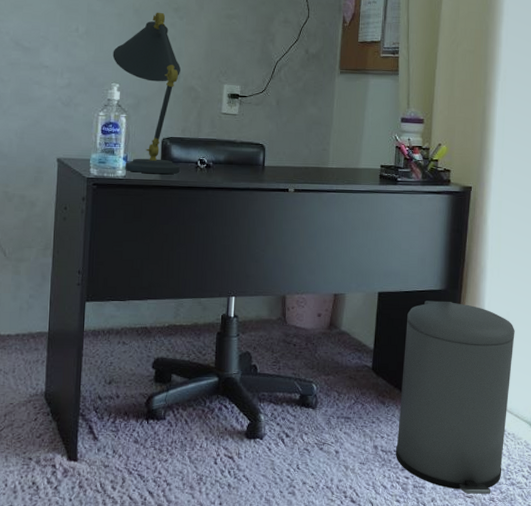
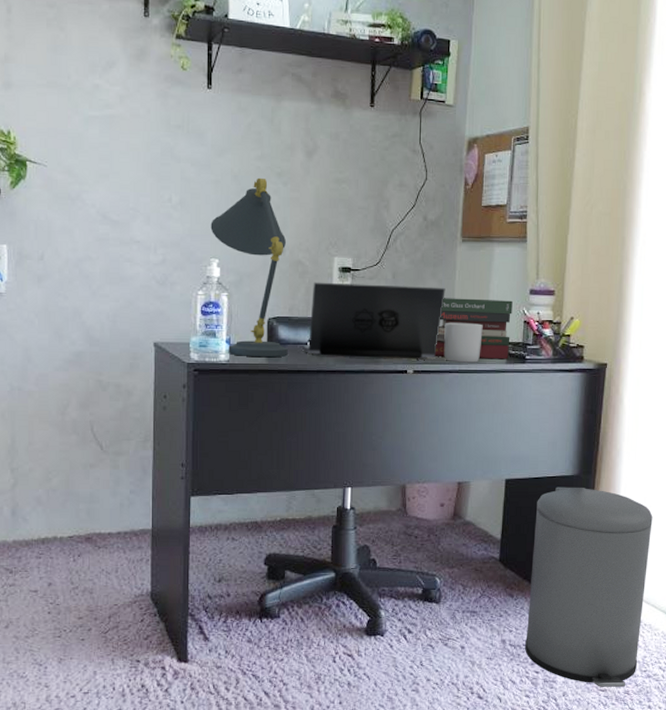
laptop: none [193,106,325,179] -> present [302,282,445,359]
books: none [314,123,386,181] -> present [434,298,513,360]
mug: none [322,145,358,183] -> present [444,322,483,363]

